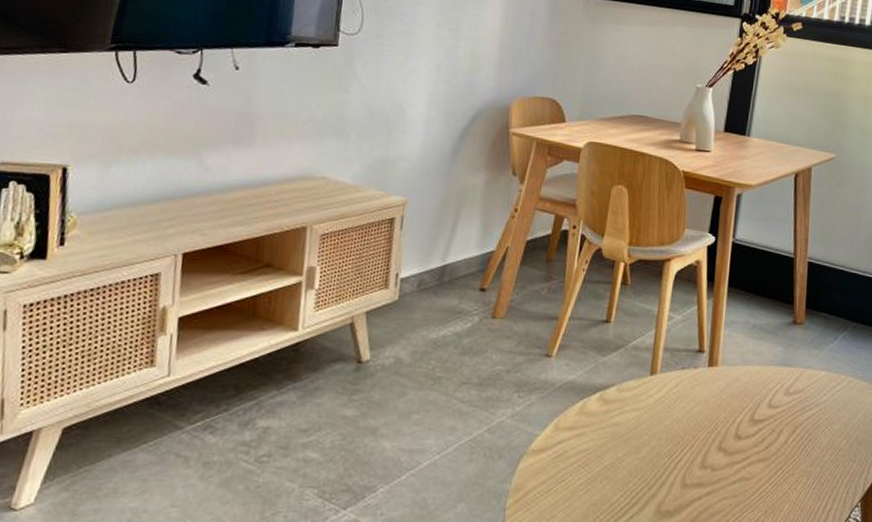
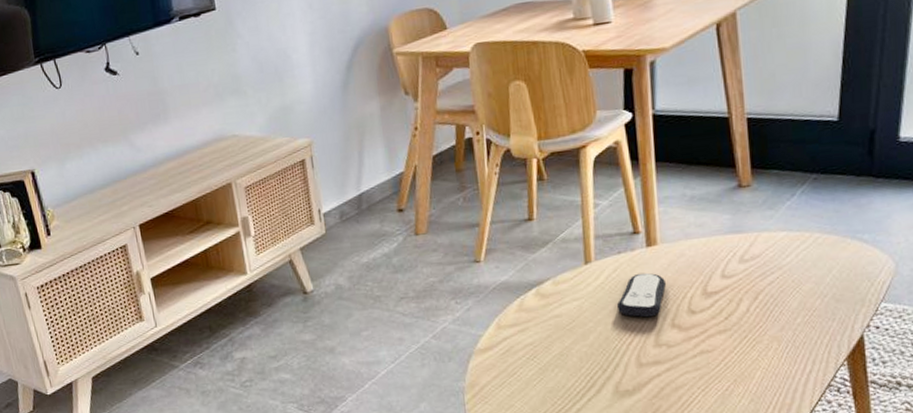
remote control: none [672,391,720,437] -> present [616,272,666,318]

